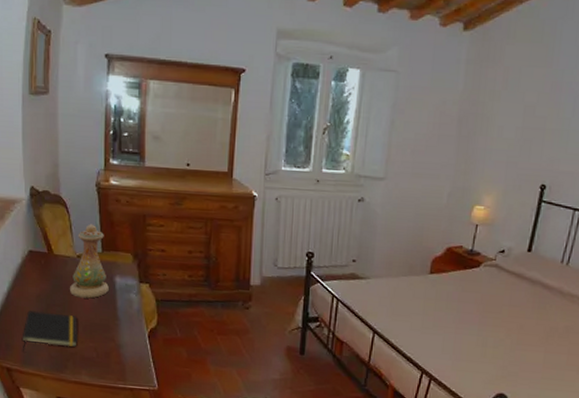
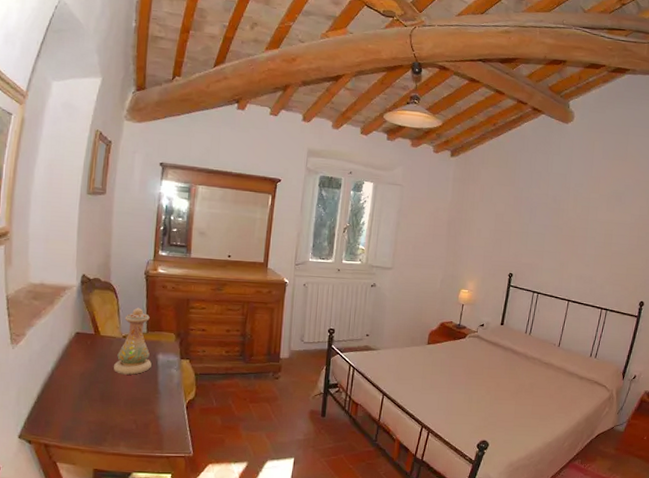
notepad: present [22,311,77,351] -> none [61,388,119,427]

